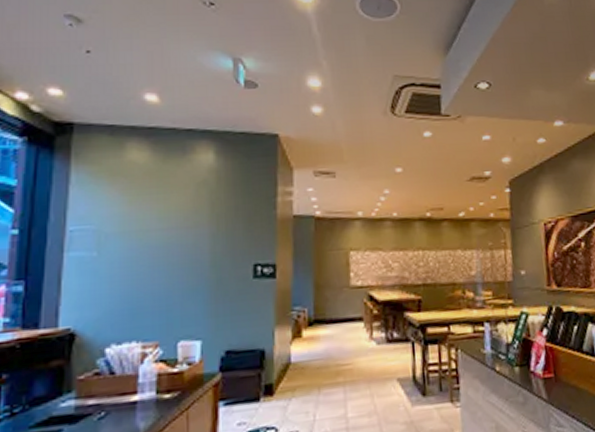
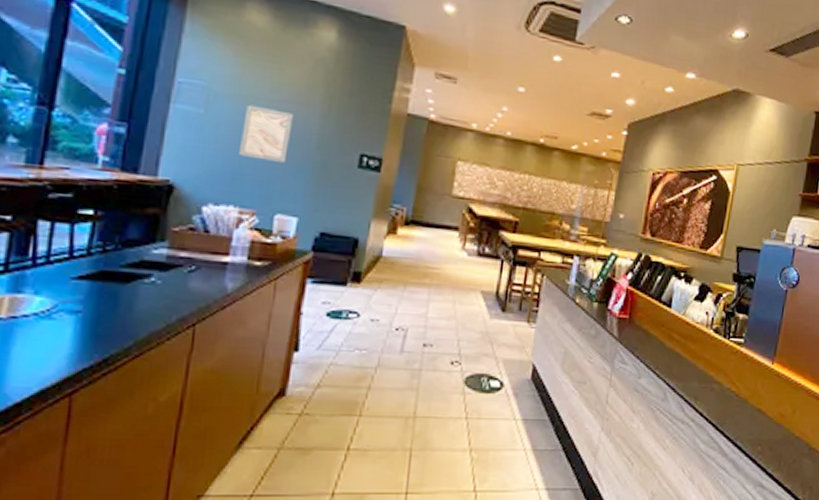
wall art: none [134,237,184,290] -> present [238,104,294,163]

